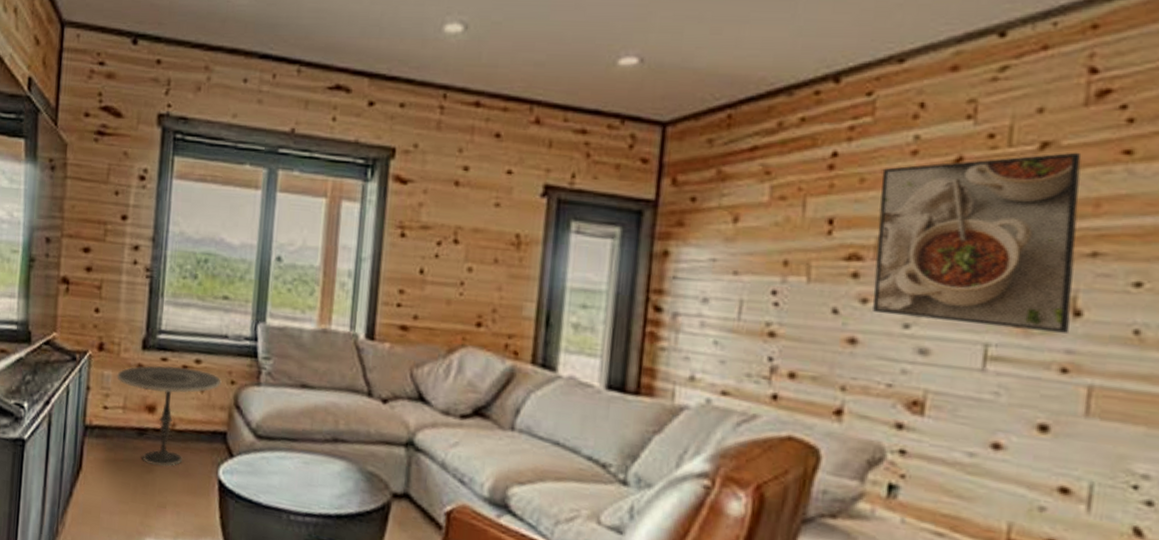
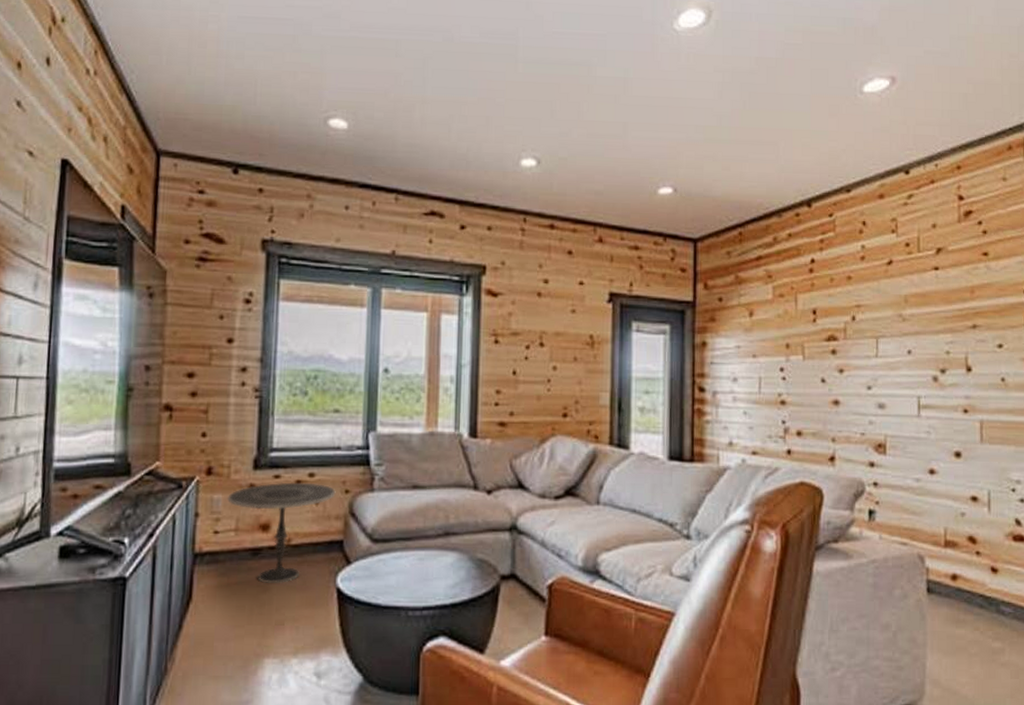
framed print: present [873,152,1082,333] -> none [844,255,965,384]

